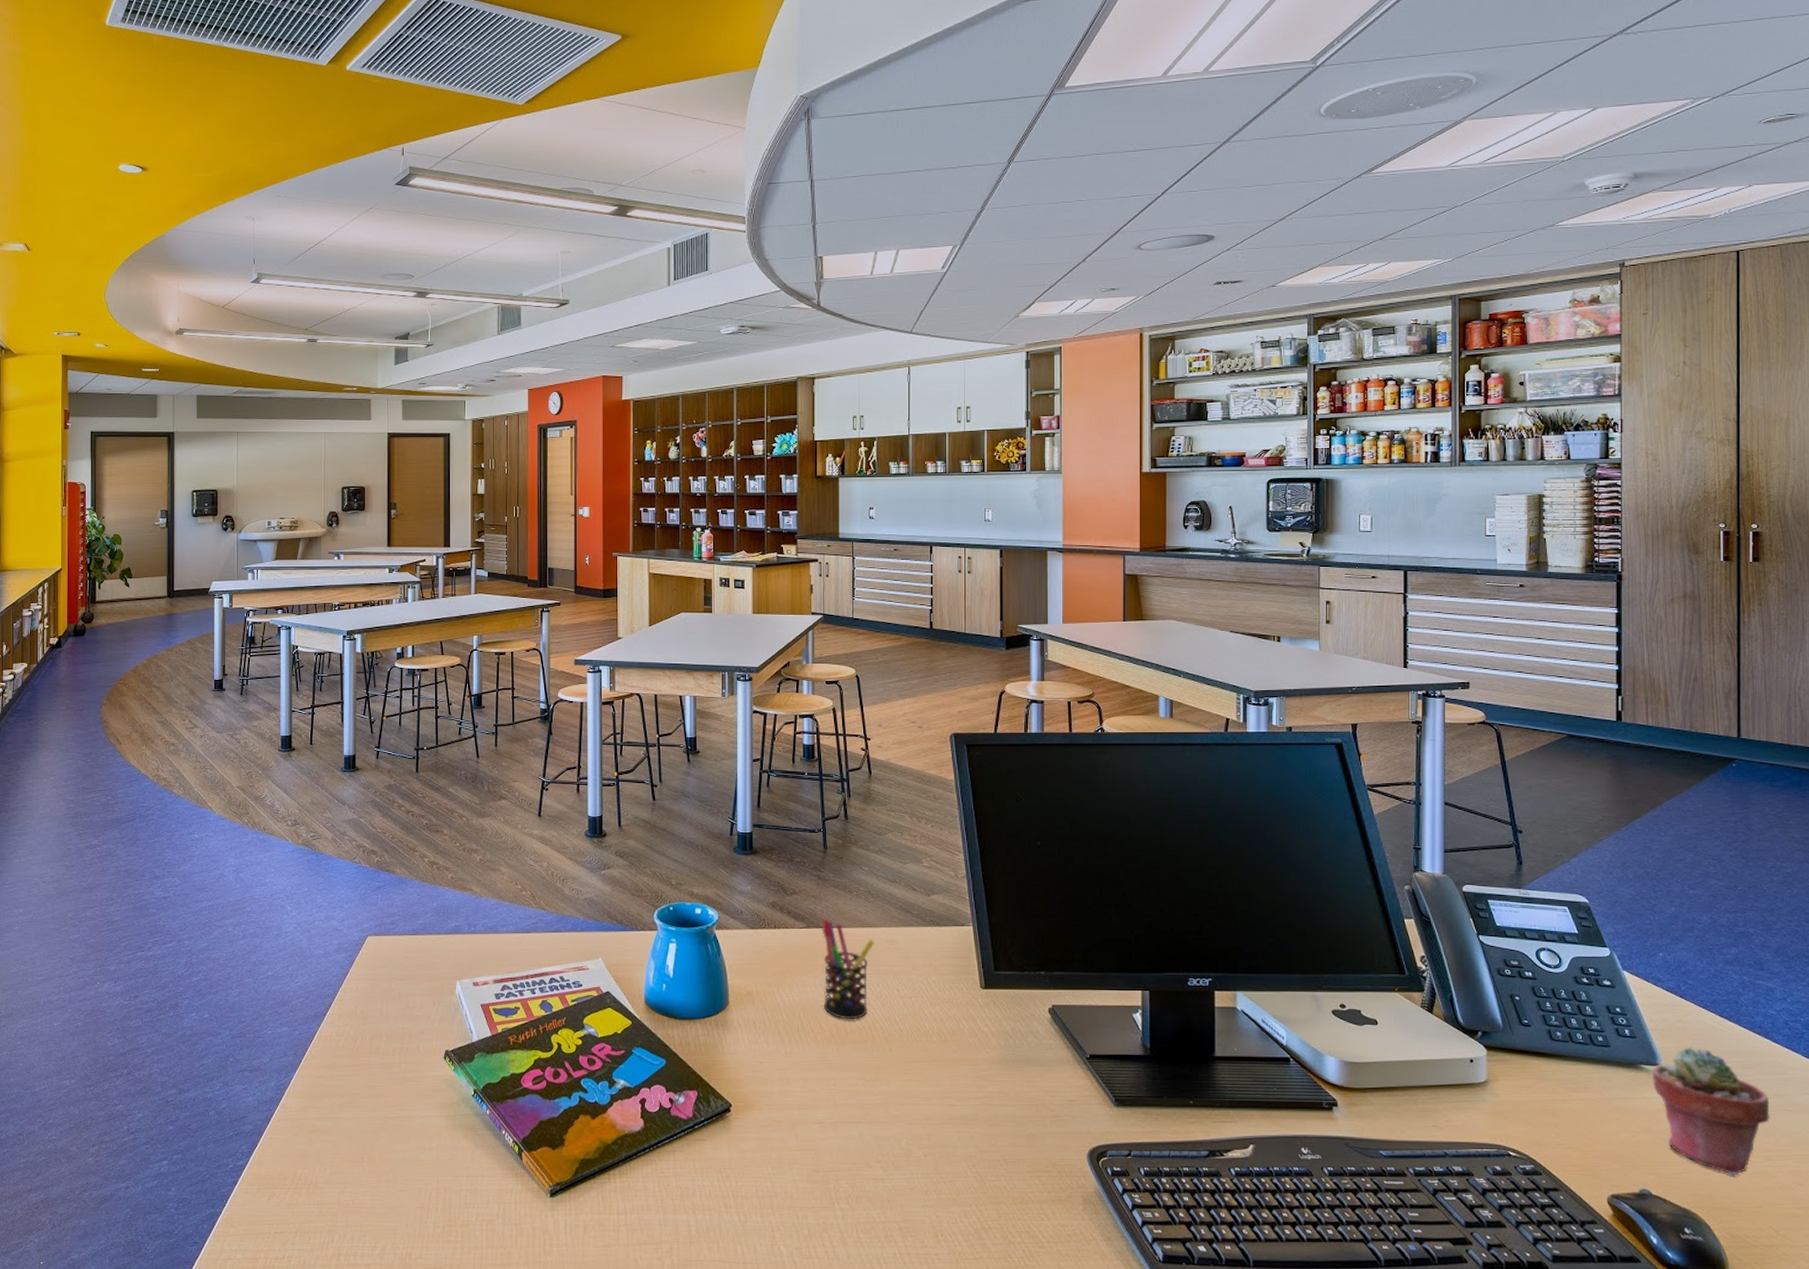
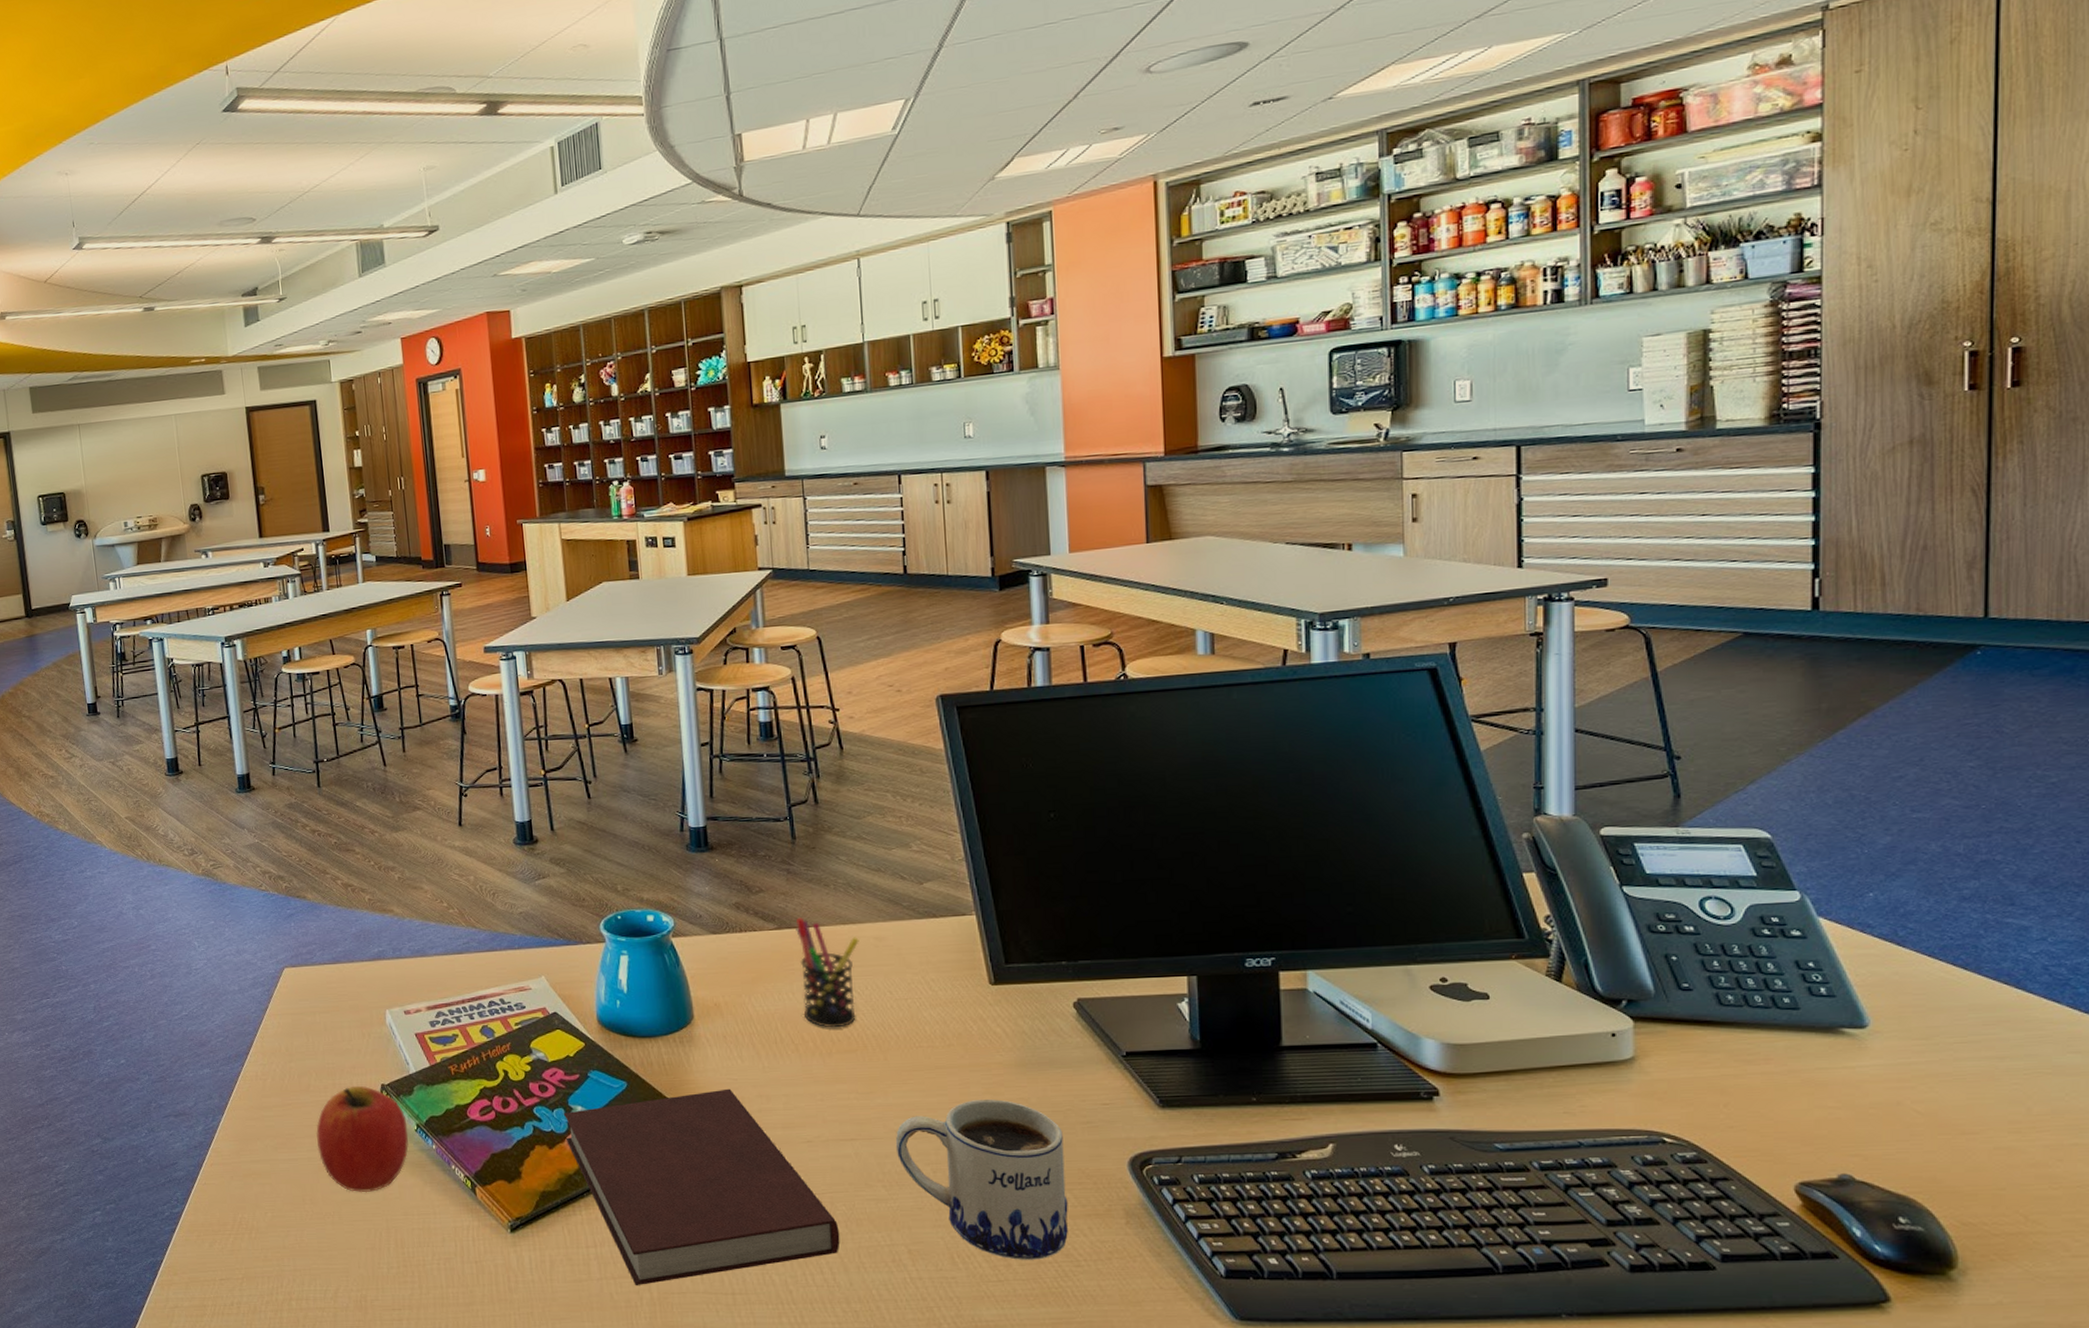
apple: none [380,1050,466,1154] -> present [316,1085,409,1193]
notebook: none [607,1070,841,1252] -> present [564,1088,840,1285]
mug: none [894,1091,1036,1240] -> present [895,1099,1068,1260]
potted succulent: present [1653,1047,1770,1175] -> none [1858,1004,2020,1153]

